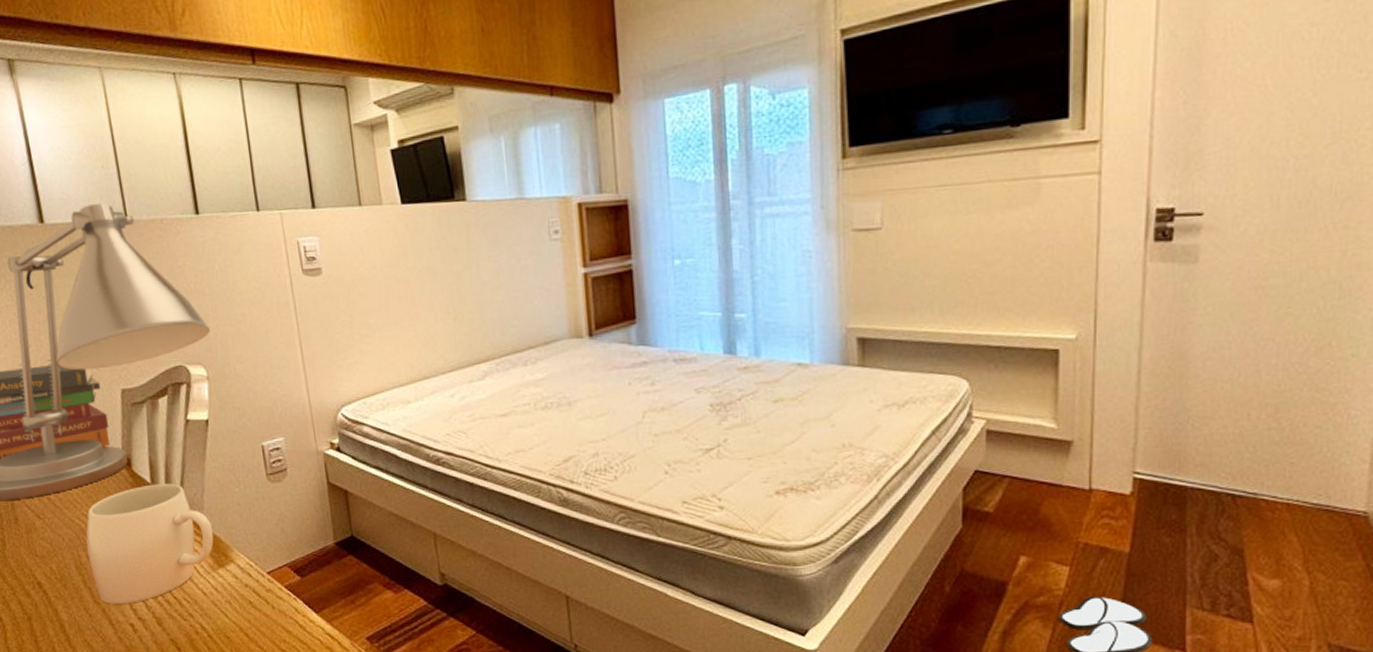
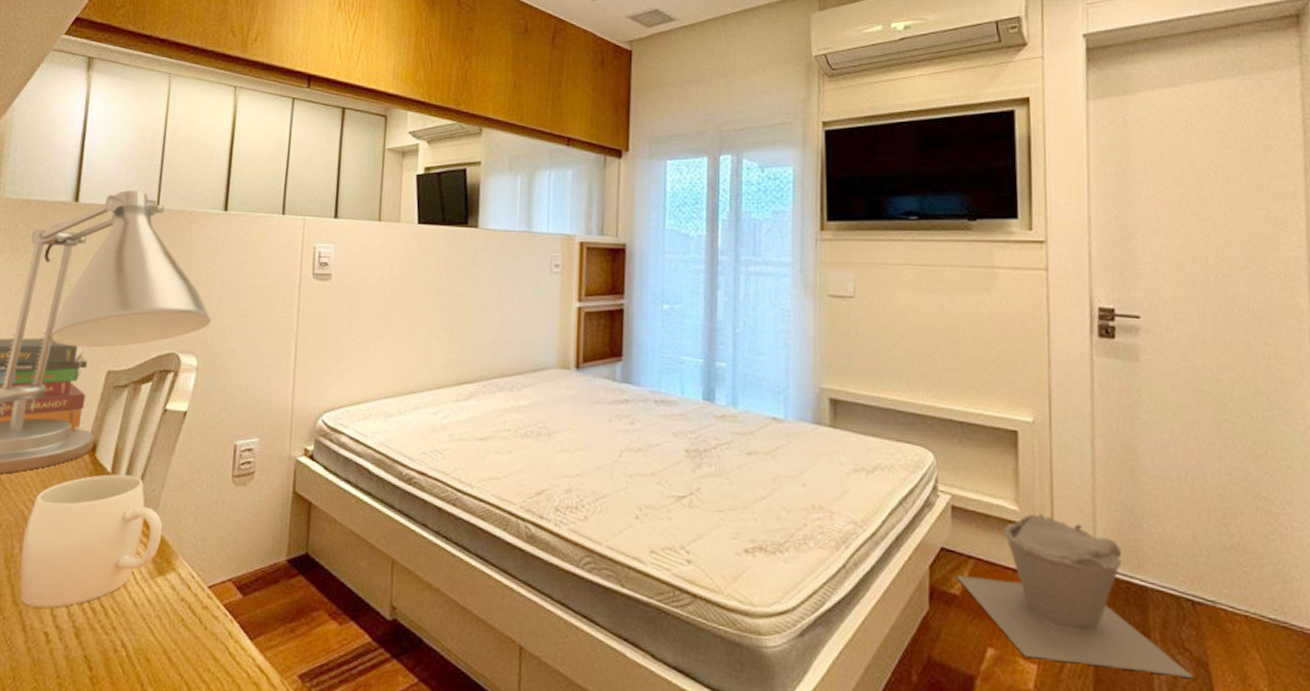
laundry basket: none [990,429,1227,565] -> present [956,514,1194,679]

